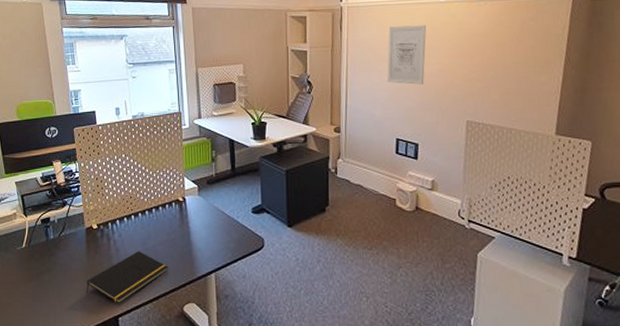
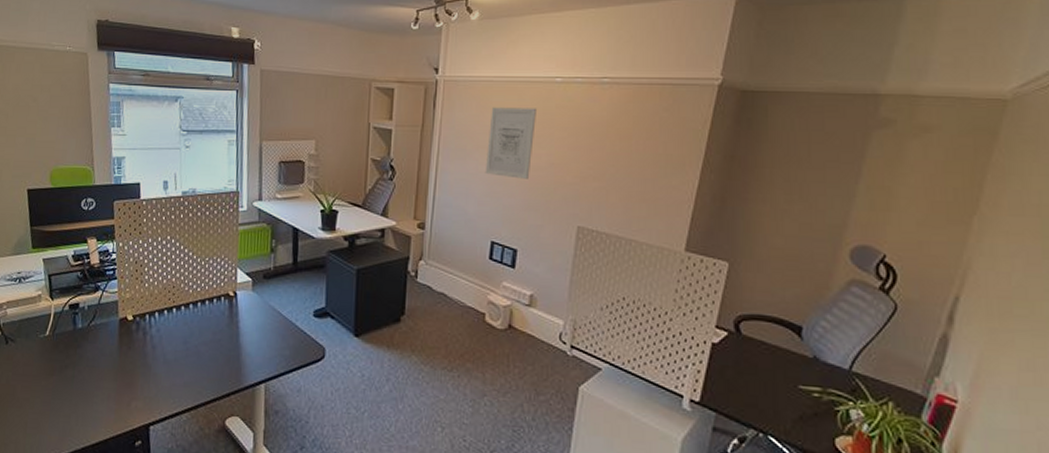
notepad: present [86,251,168,304] -> none [115,350,211,410]

